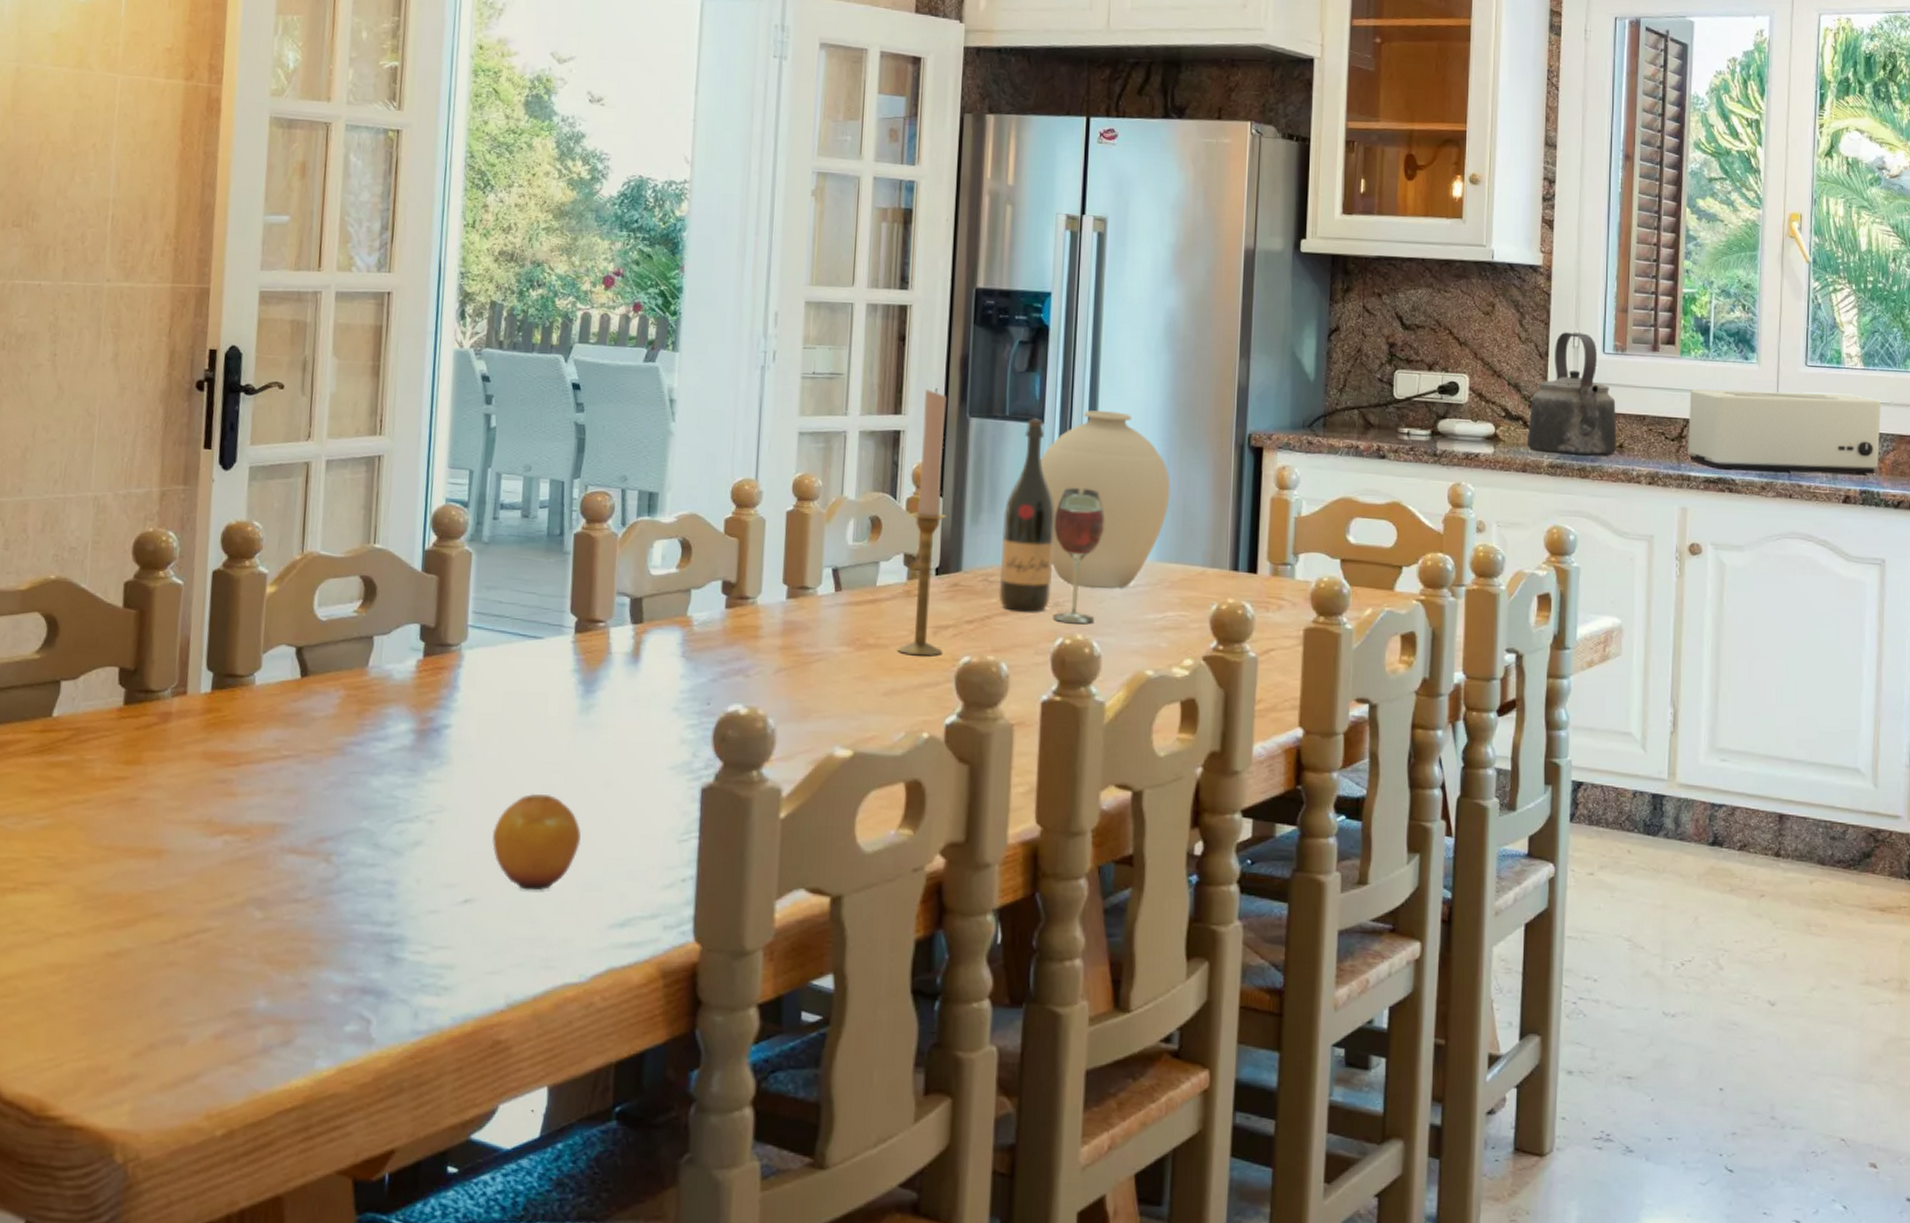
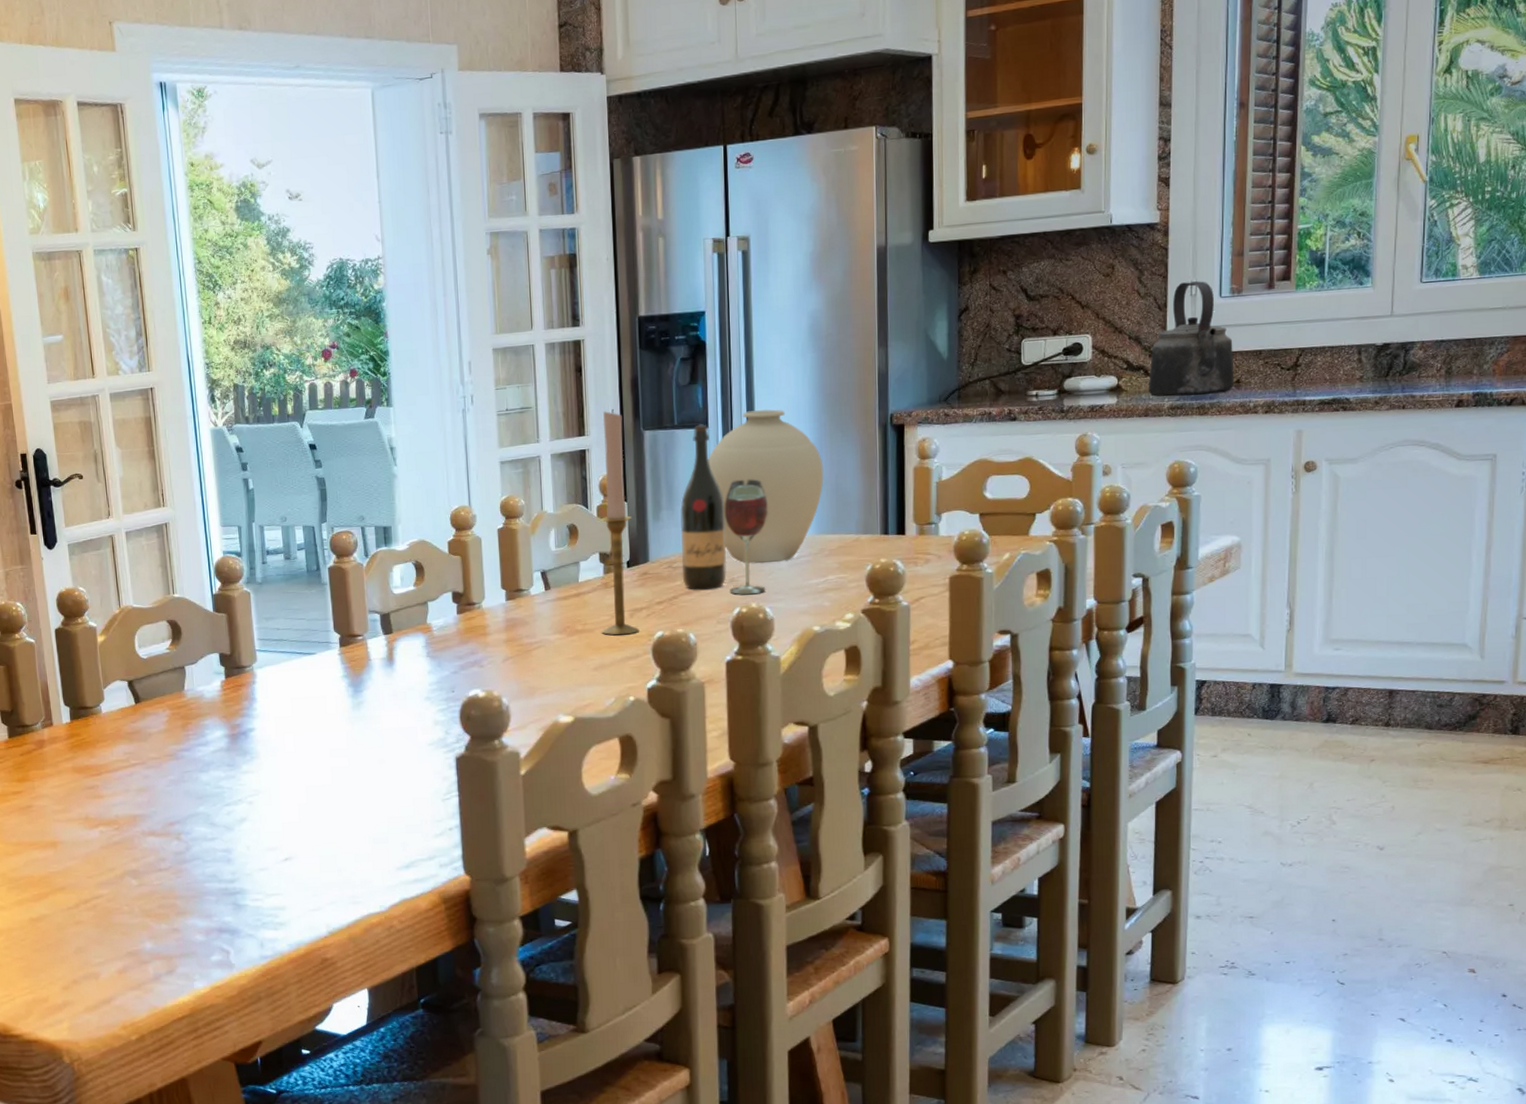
fruit: present [492,793,581,891] -> none [298,774,367,847]
toaster: present [1688,389,1881,476] -> none [1303,304,1496,392]

